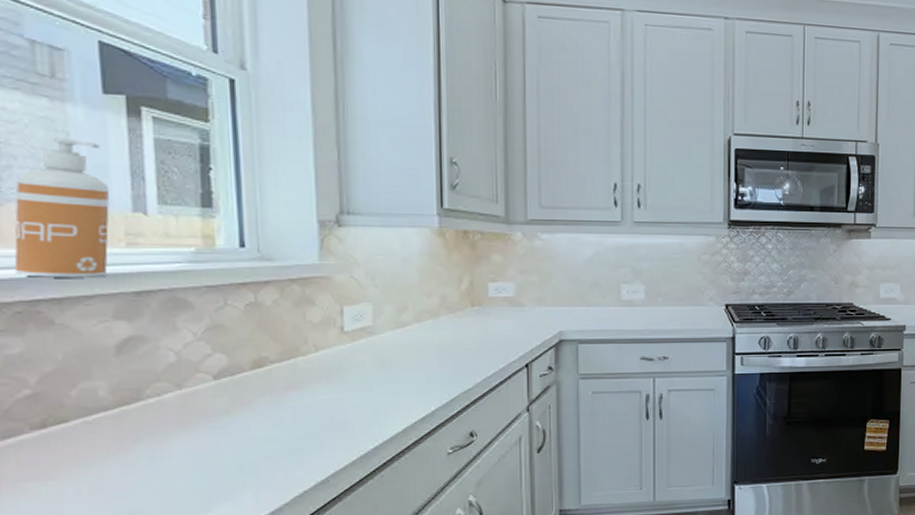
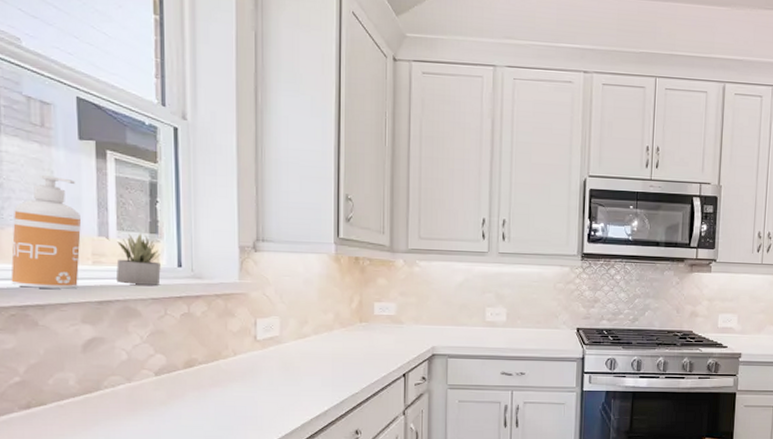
succulent plant: none [157,207,218,270] -> present [115,233,161,285]

